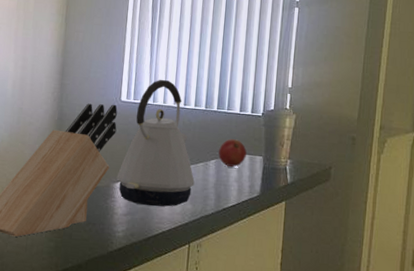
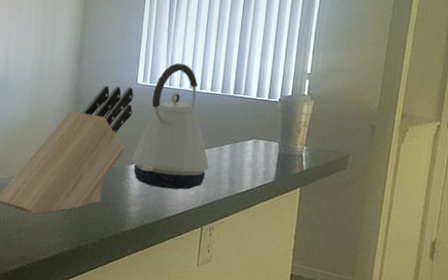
fruit: present [218,139,247,167] -> none [233,124,263,152]

